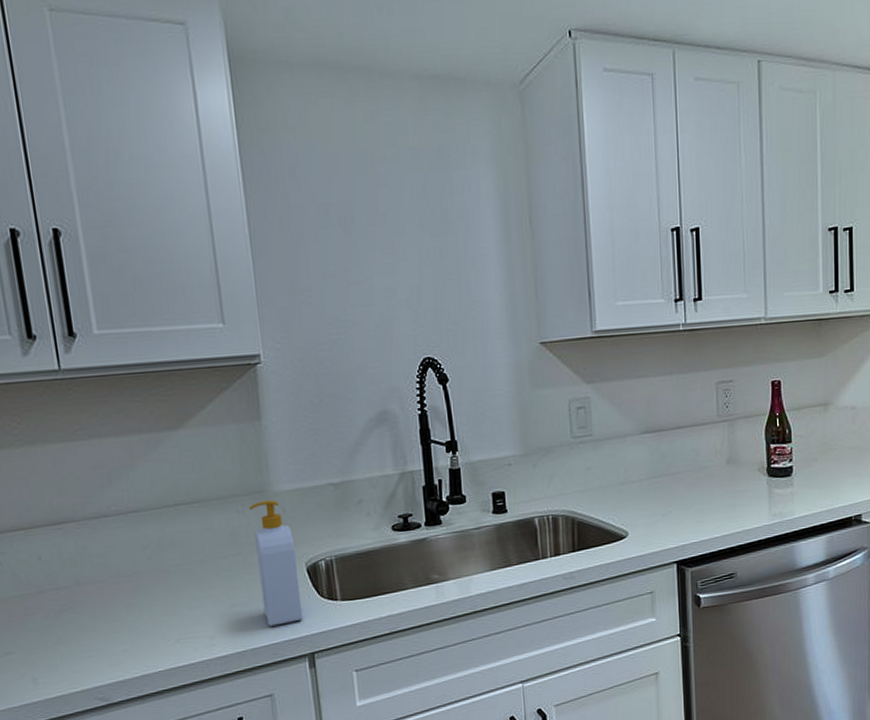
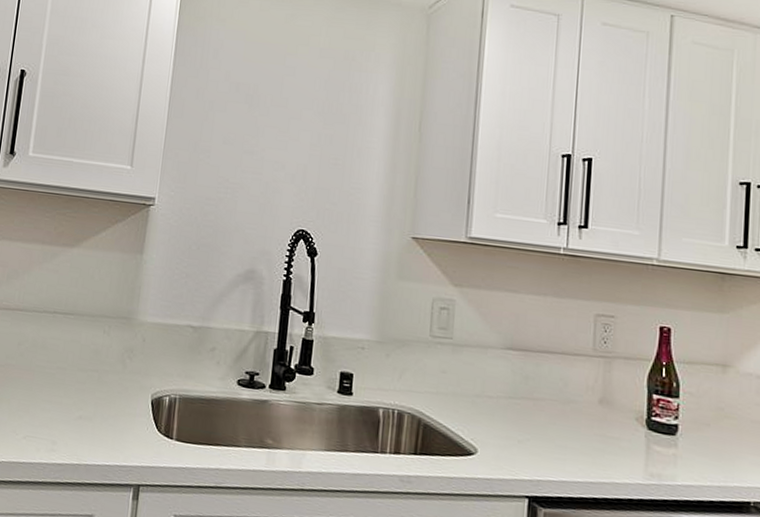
soap bottle: present [249,500,303,627] -> none [104,326,147,450]

